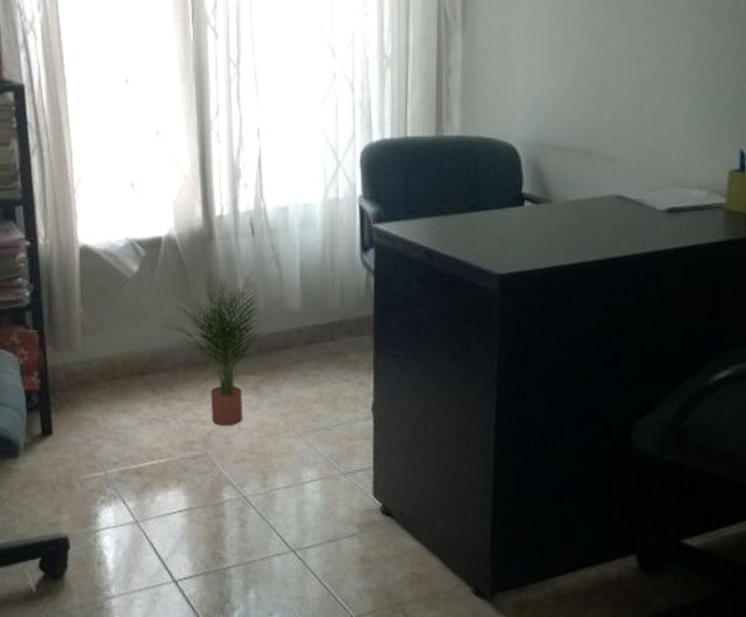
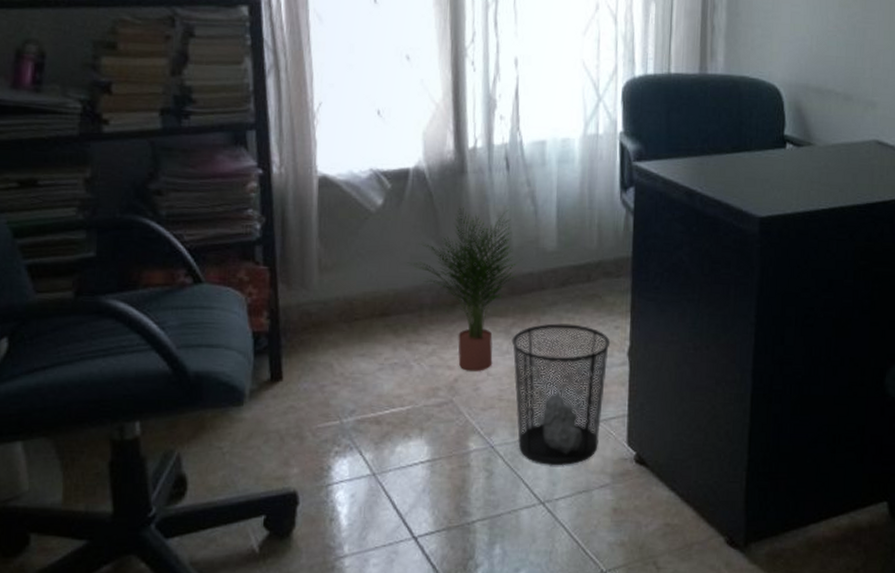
waste bin: none [260,380,355,516] -> present [511,323,611,466]

